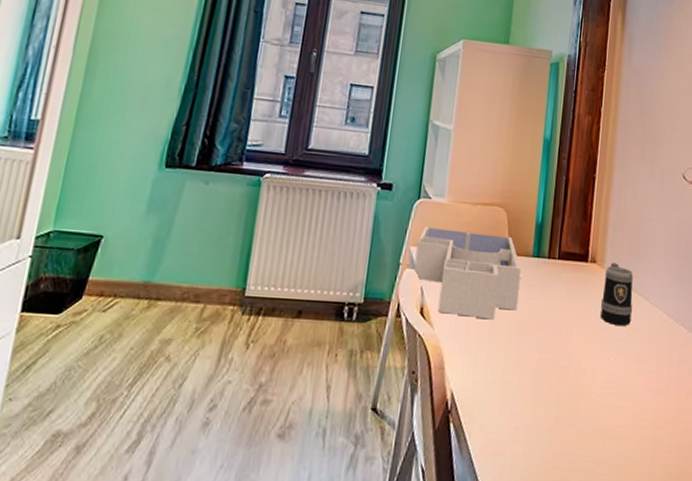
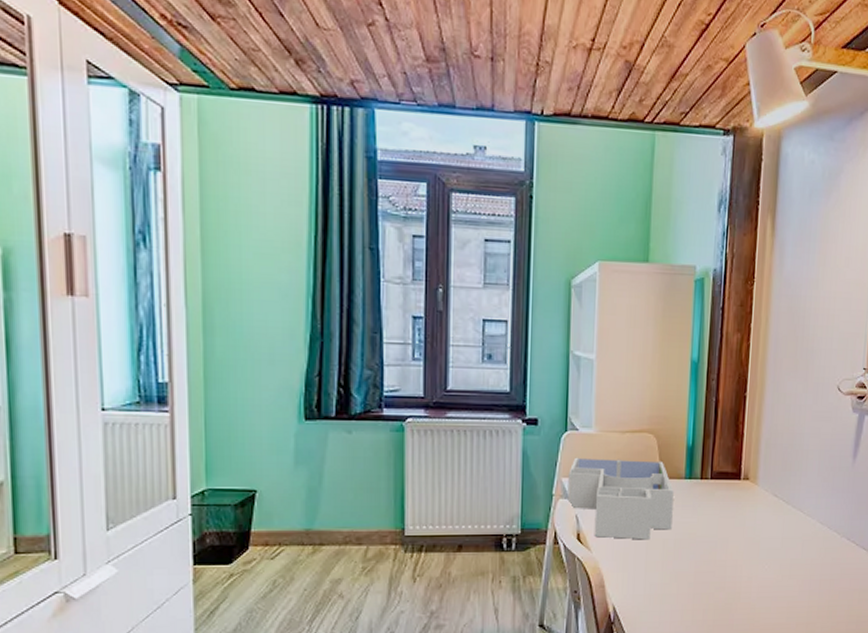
mug: present [600,262,633,326] -> none [754,478,787,536]

